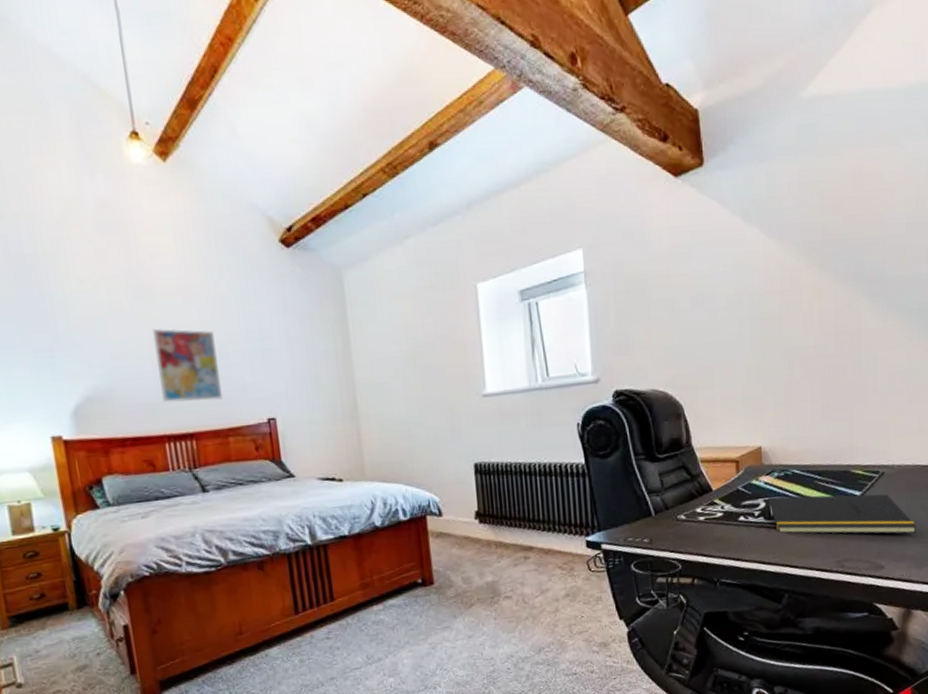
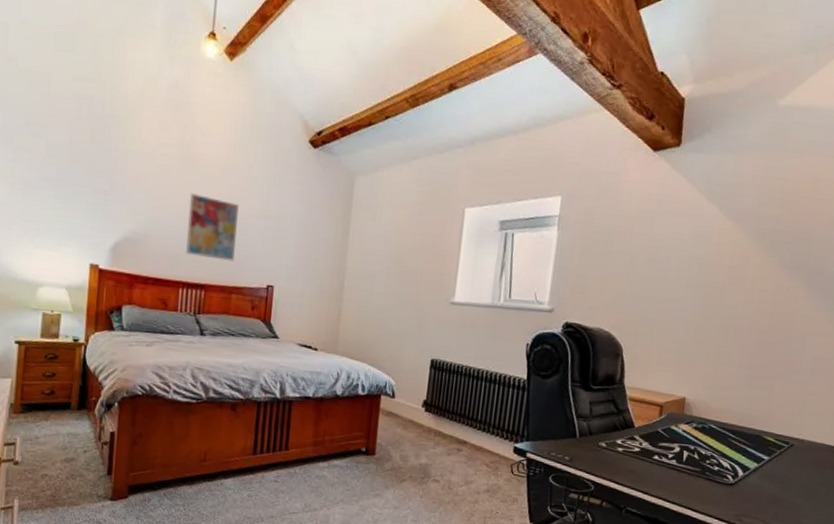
notepad: present [765,494,917,534] -> none [679,443,816,506]

